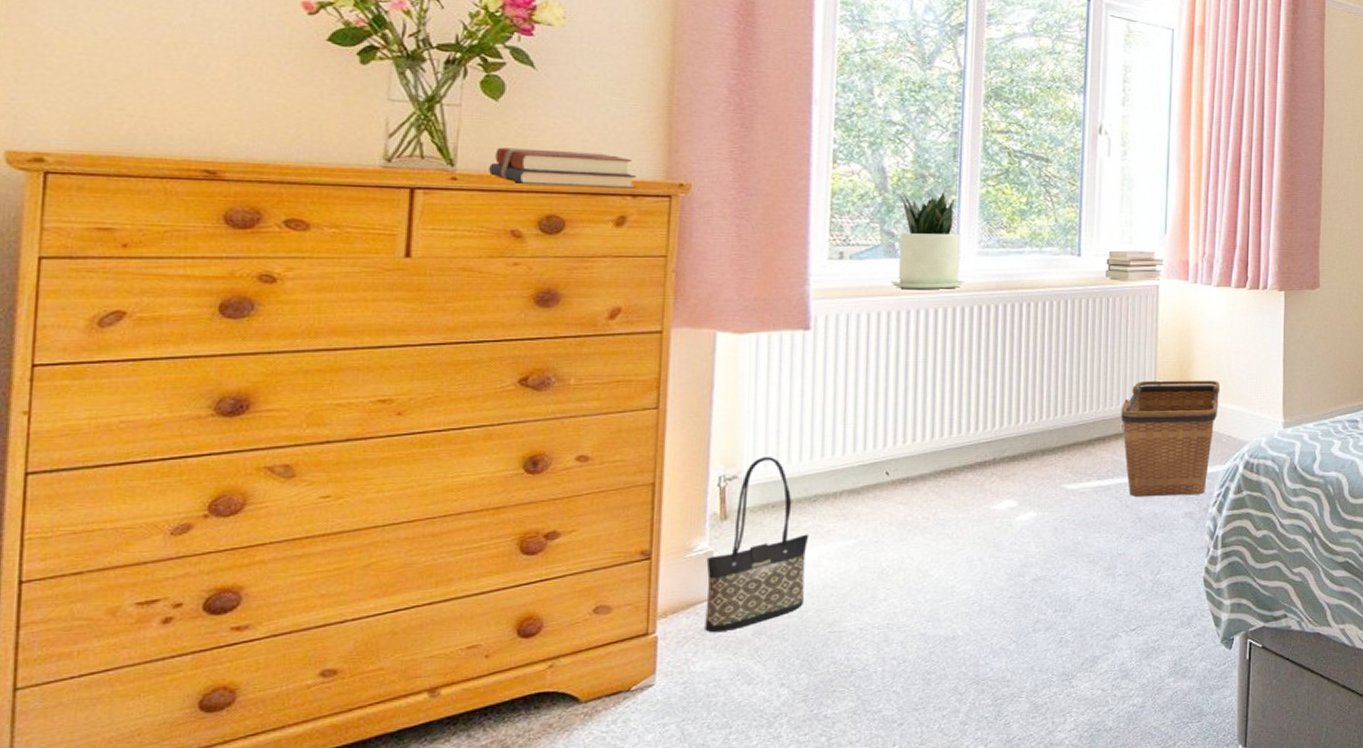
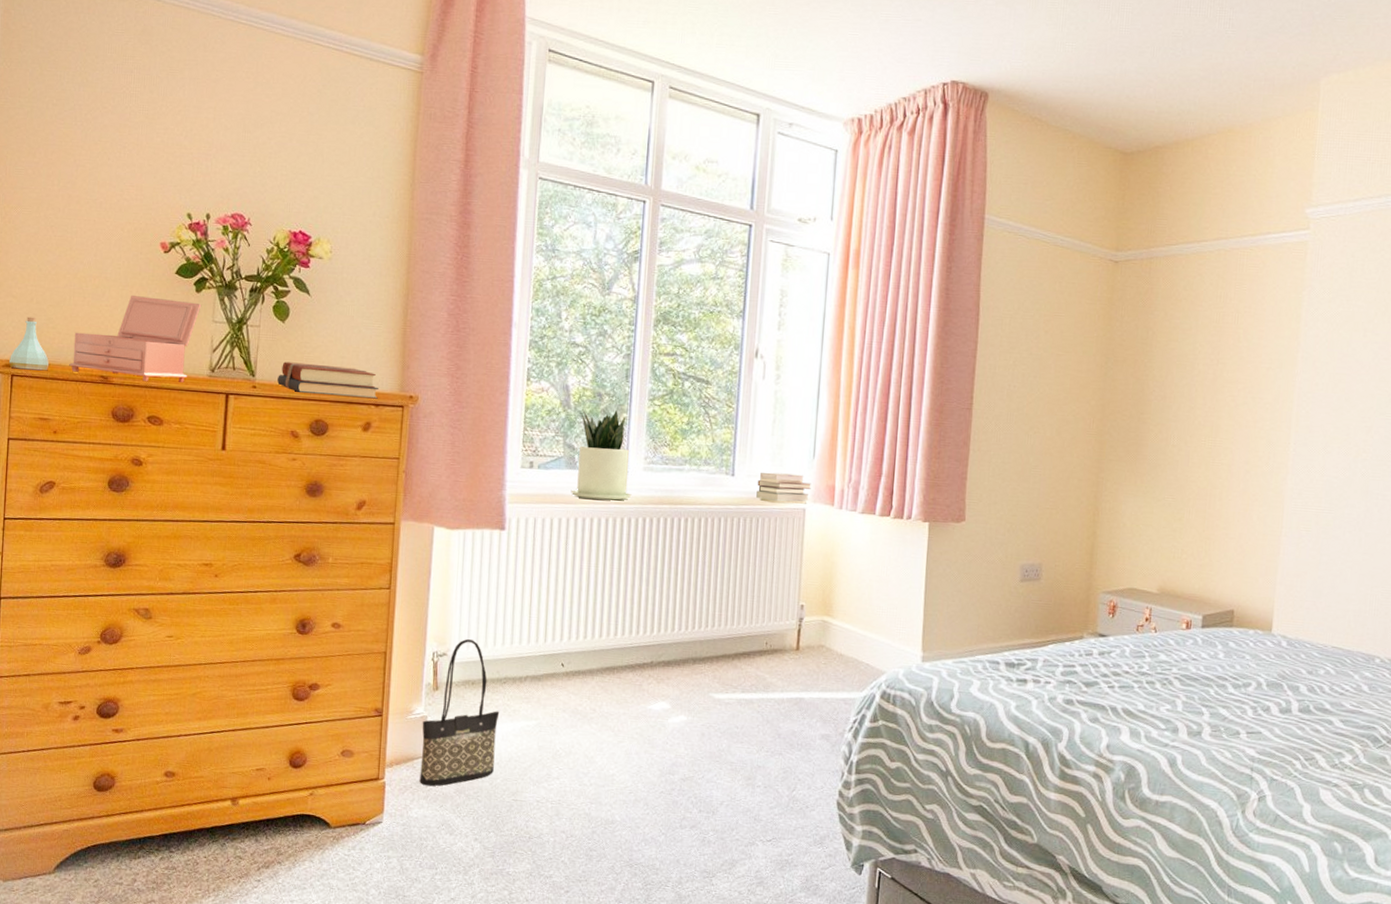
perfume bottle: none [40,94,114,166] -> present [9,316,50,371]
jewelry box: none [149,68,370,177] -> present [69,296,202,382]
bicycle basket: present [1120,380,1221,498] -> none [765,601,861,718]

